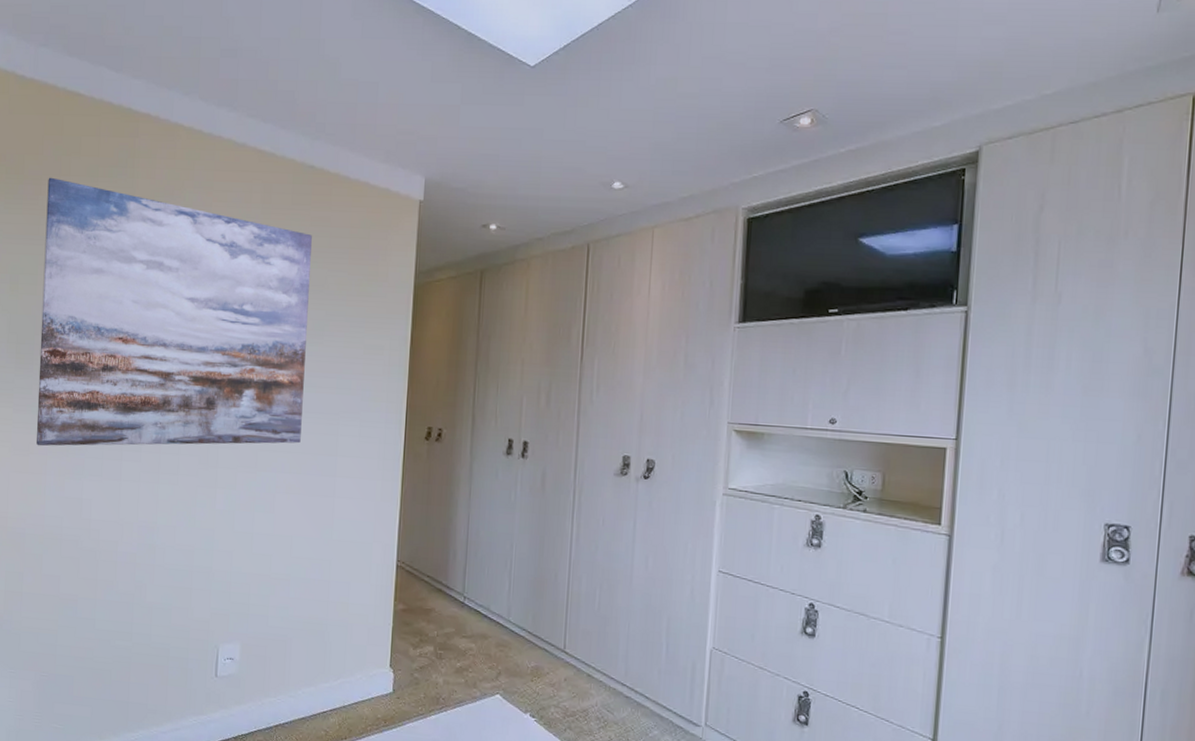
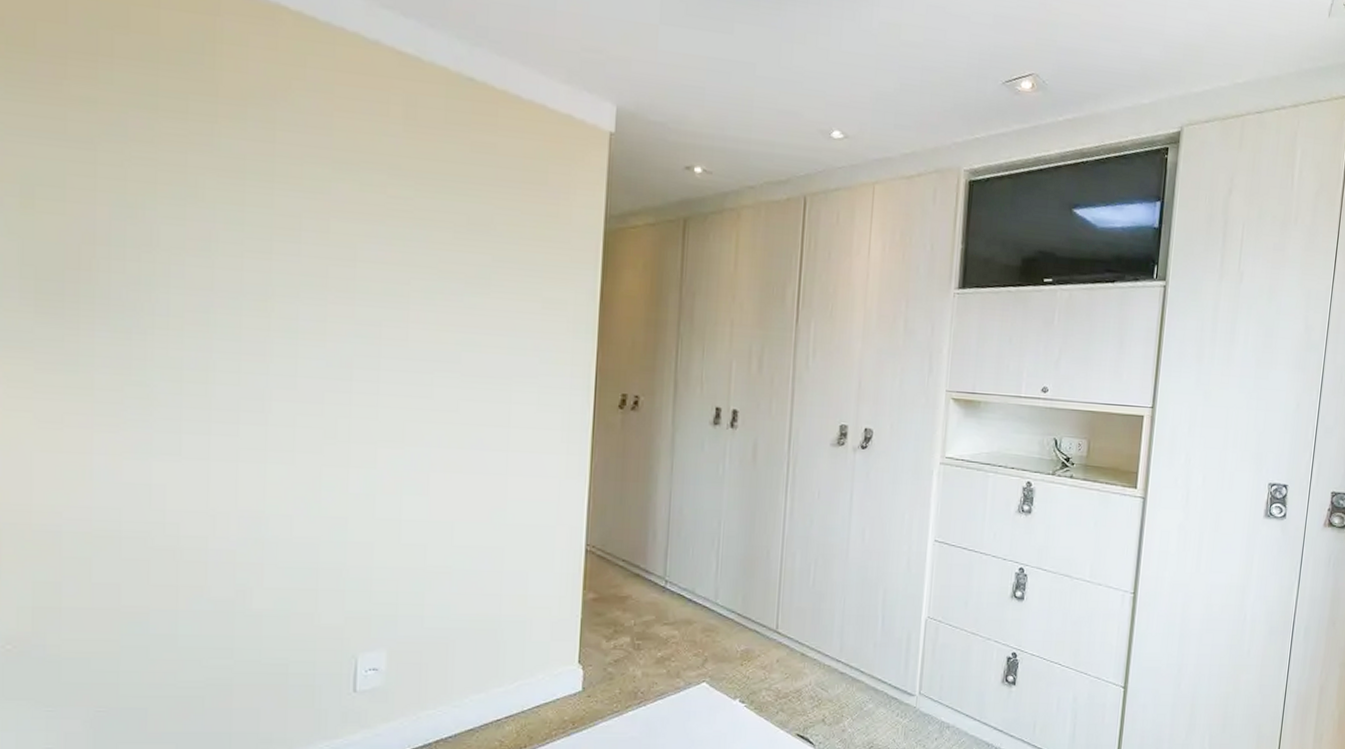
wall art: present [36,177,312,447] -> none [73,56,473,418]

